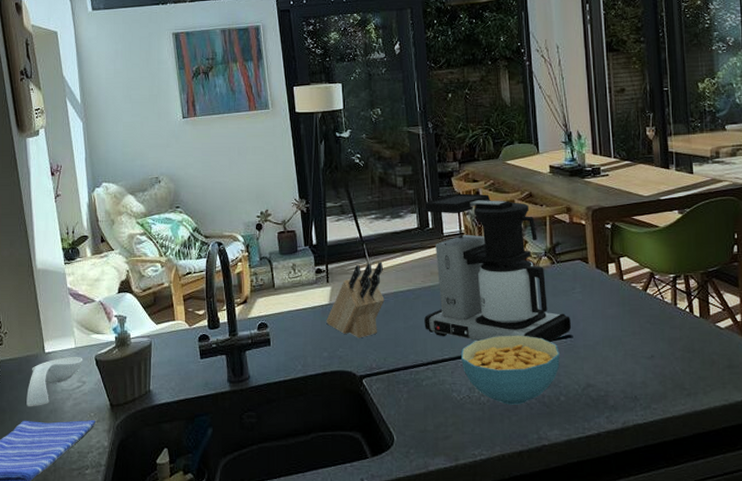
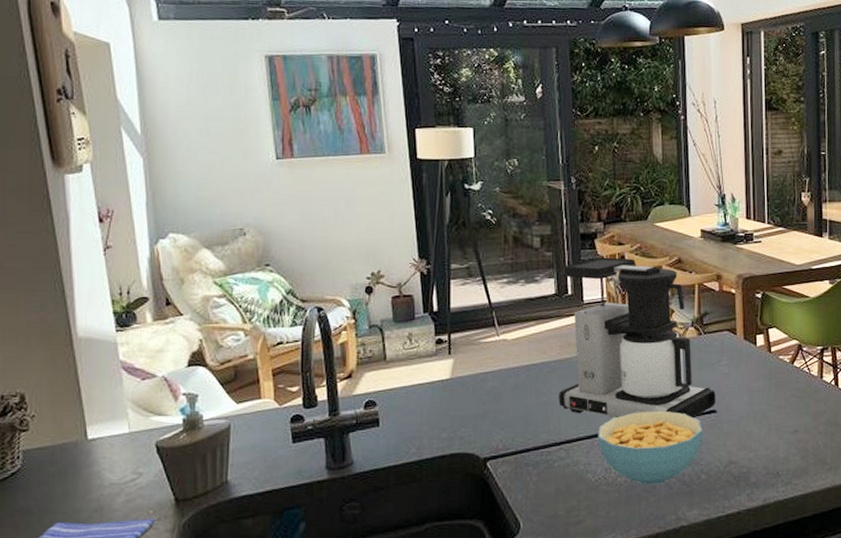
spoon rest: present [26,357,83,407] -> none [61,444,140,506]
knife block: present [326,261,385,338] -> none [447,331,515,417]

